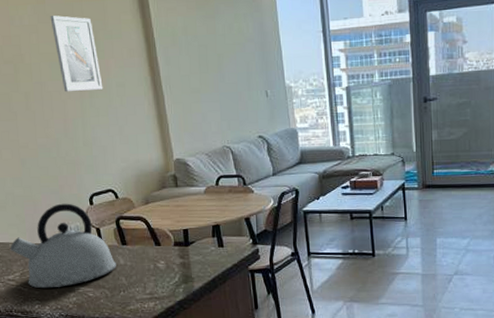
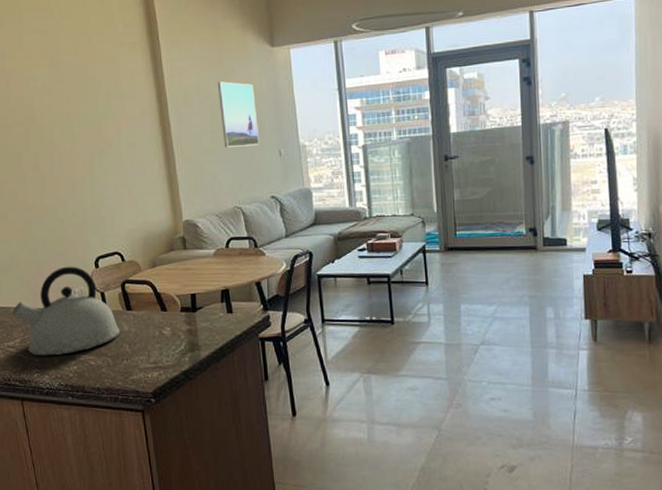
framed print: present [50,15,103,92] -> none [63,77,114,153]
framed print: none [204,22,247,88] -> present [217,81,260,147]

